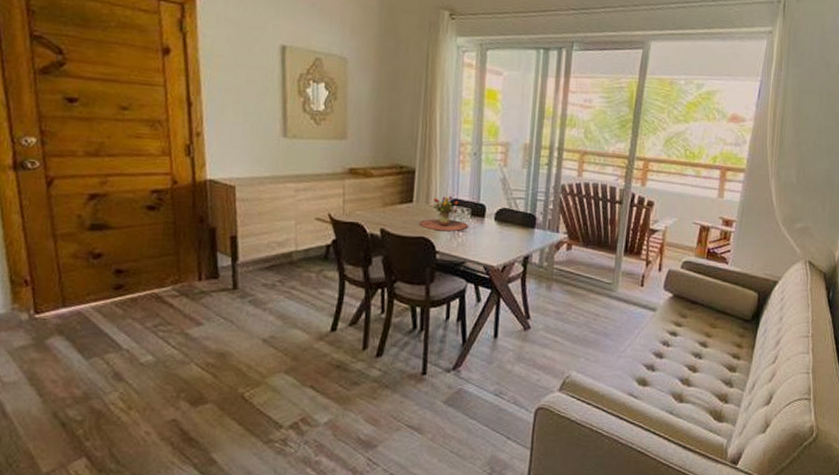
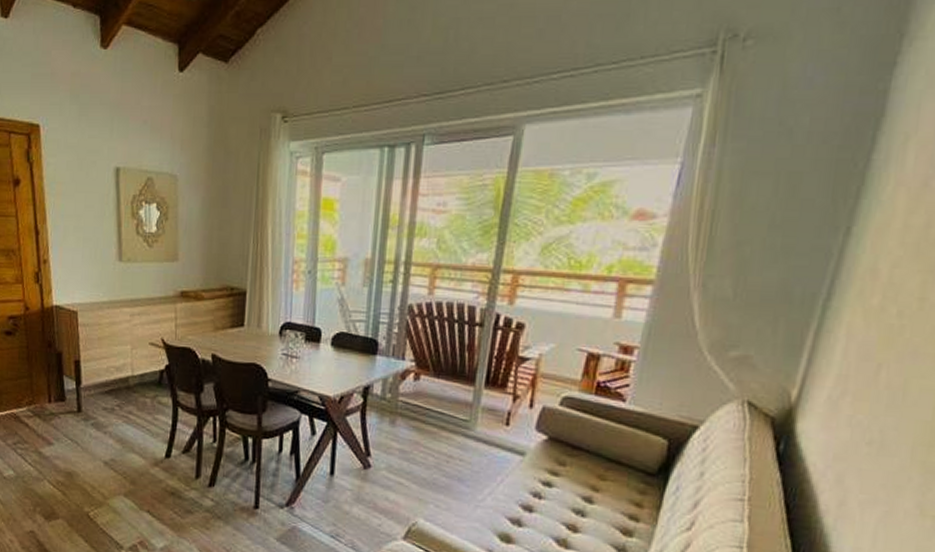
flower arrangement: present [420,195,469,232] -> none [251,318,303,358]

